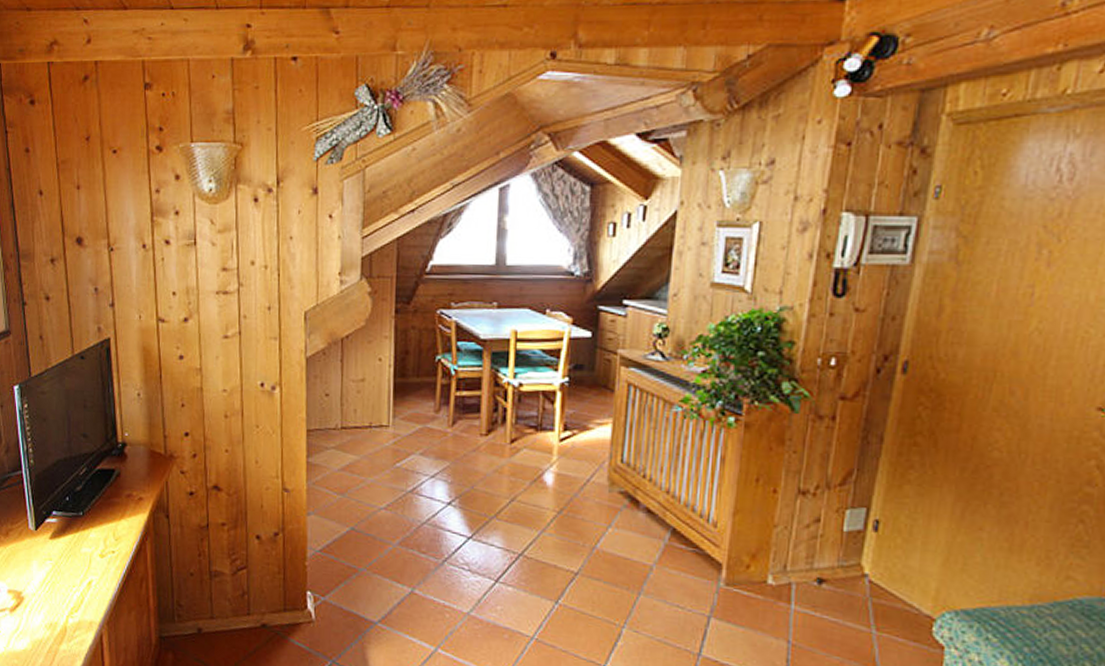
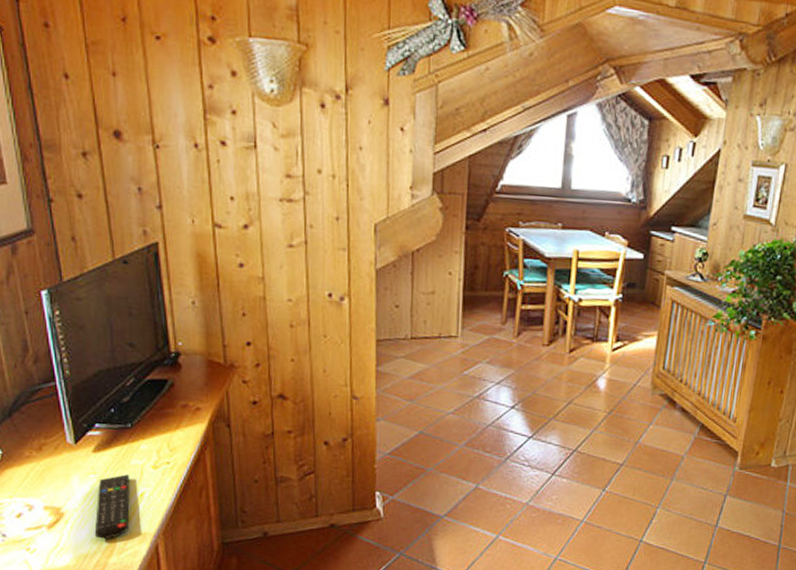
remote control: none [48,562,80,626] -> present [94,474,130,539]

